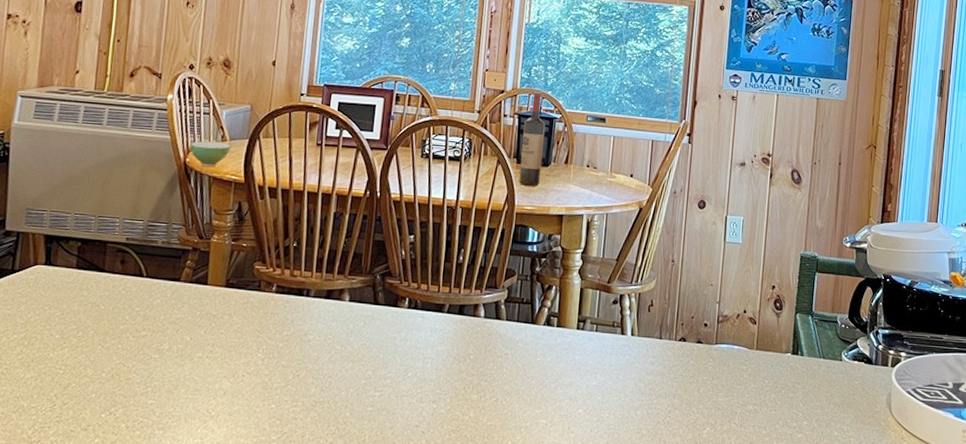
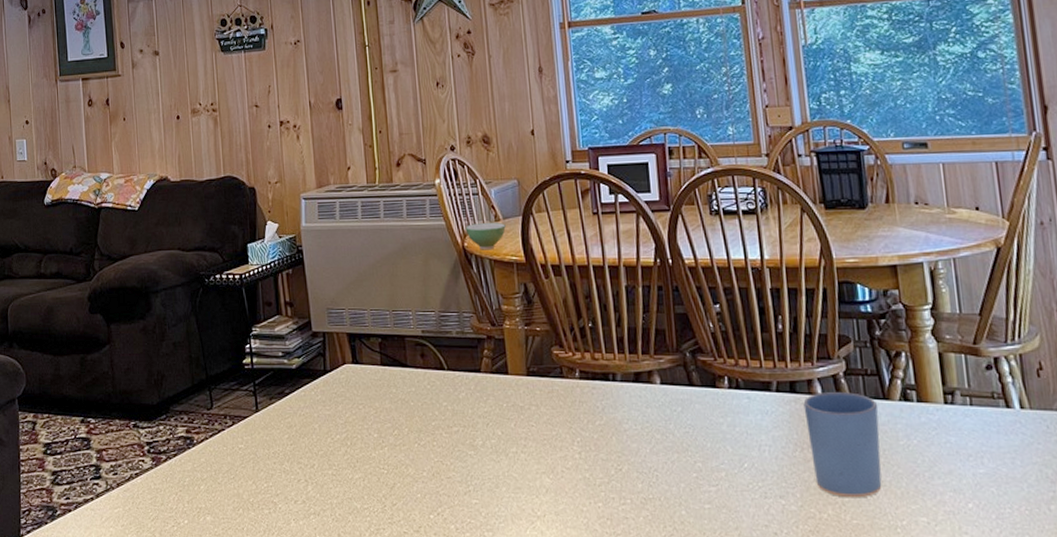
mug: none [465,315,526,404] -> present [803,392,882,498]
wine bottle: present [519,92,546,186] -> none [825,122,859,235]

